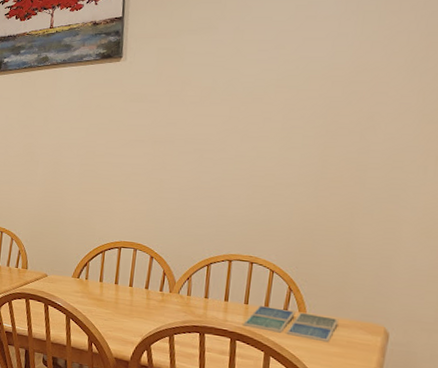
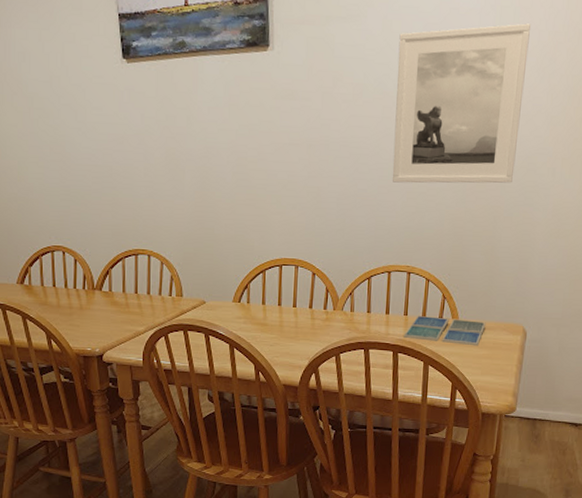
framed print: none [238,26,398,180] -> present [392,23,530,184]

